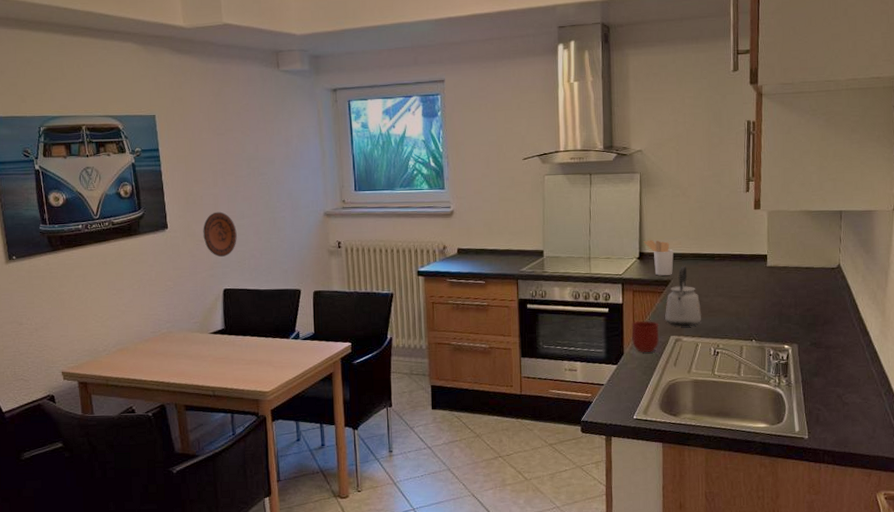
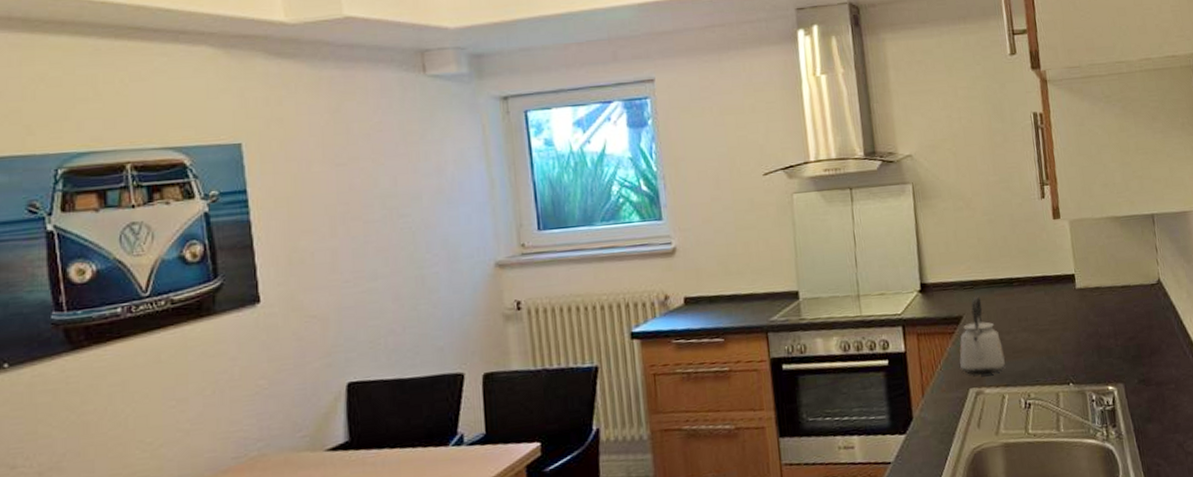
decorative plate: present [203,211,237,257] -> none [314,272,367,337]
mug: present [631,321,659,352] -> none [919,371,956,414]
utensil holder: present [643,240,674,276] -> none [924,266,964,312]

